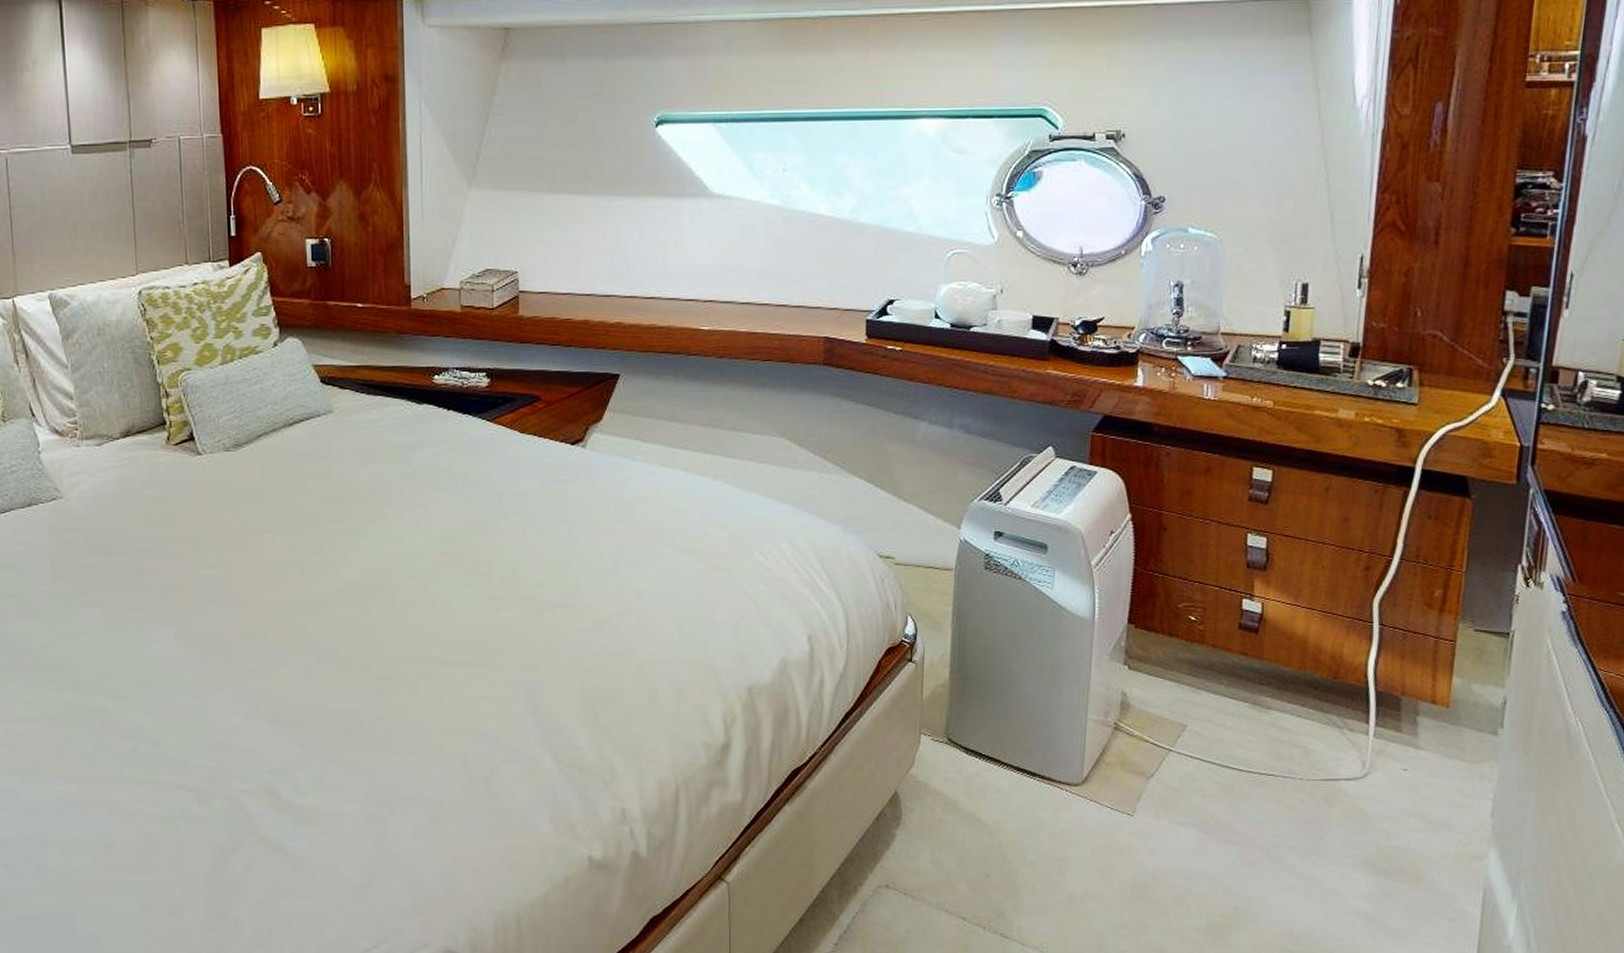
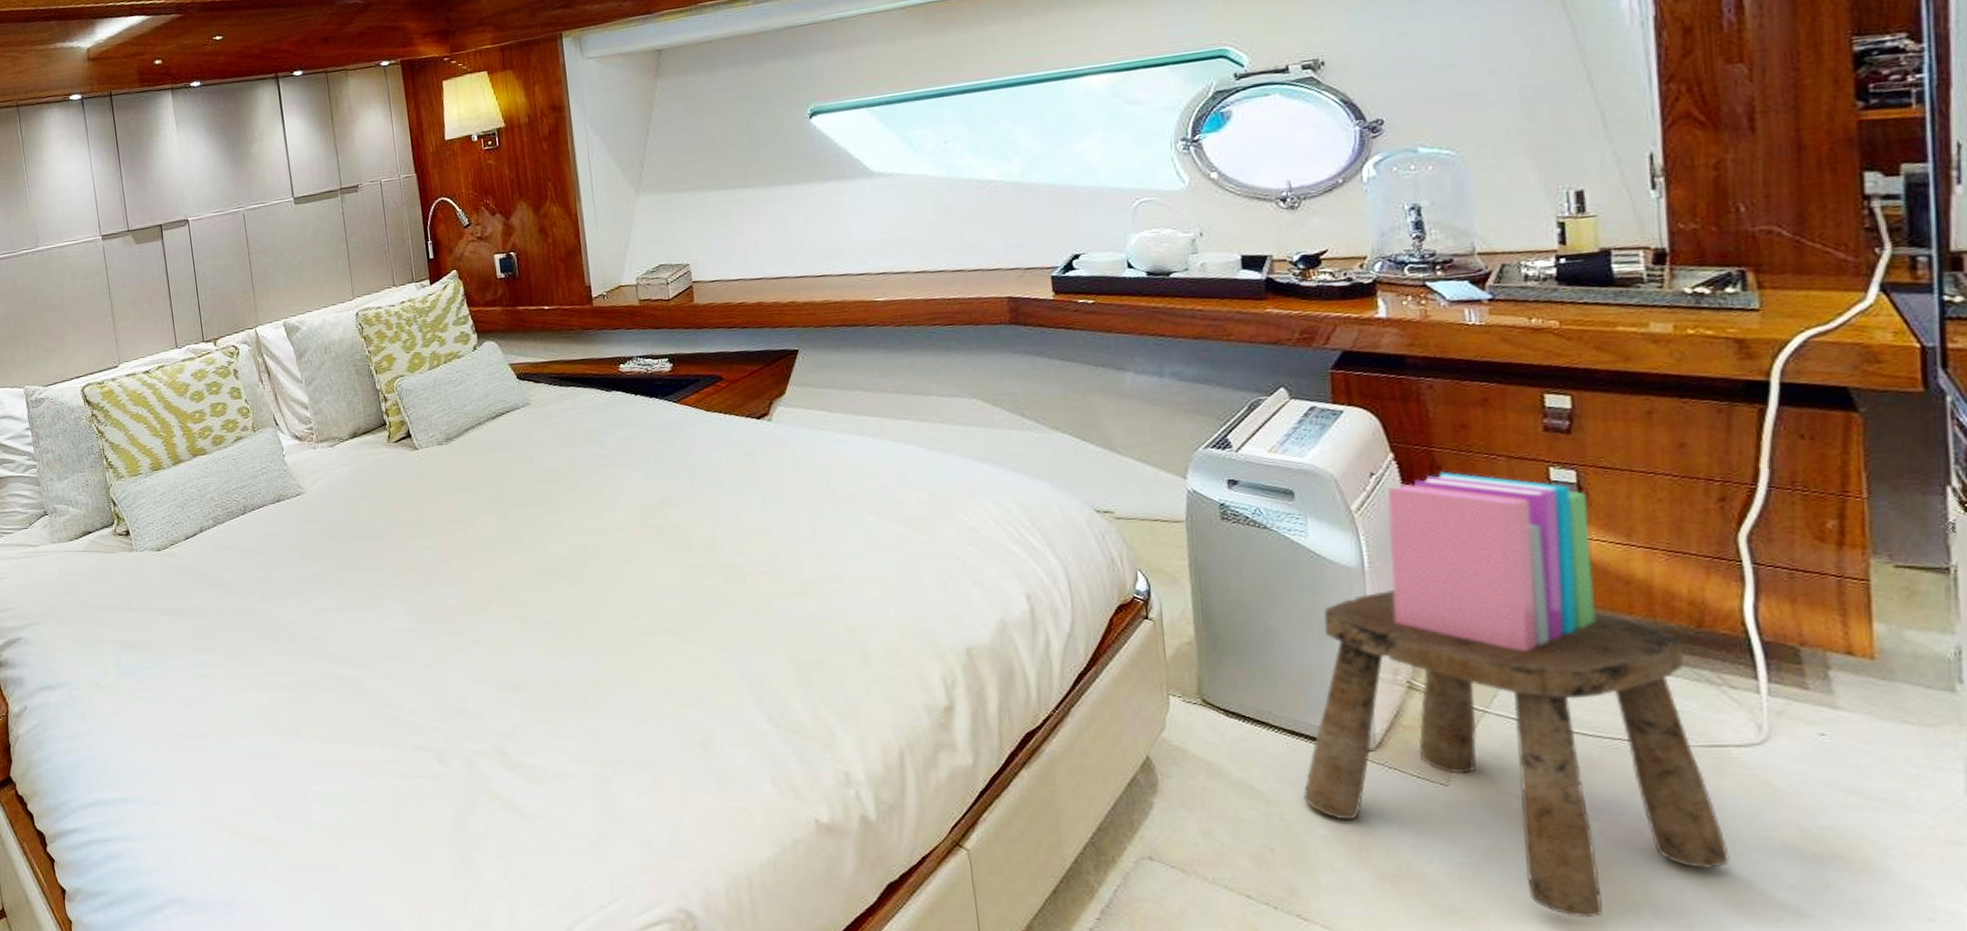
stool: none [1019,639,1328,928] -> present [1303,589,1730,918]
books: none [1112,533,1272,697] -> present [1386,471,1597,651]

